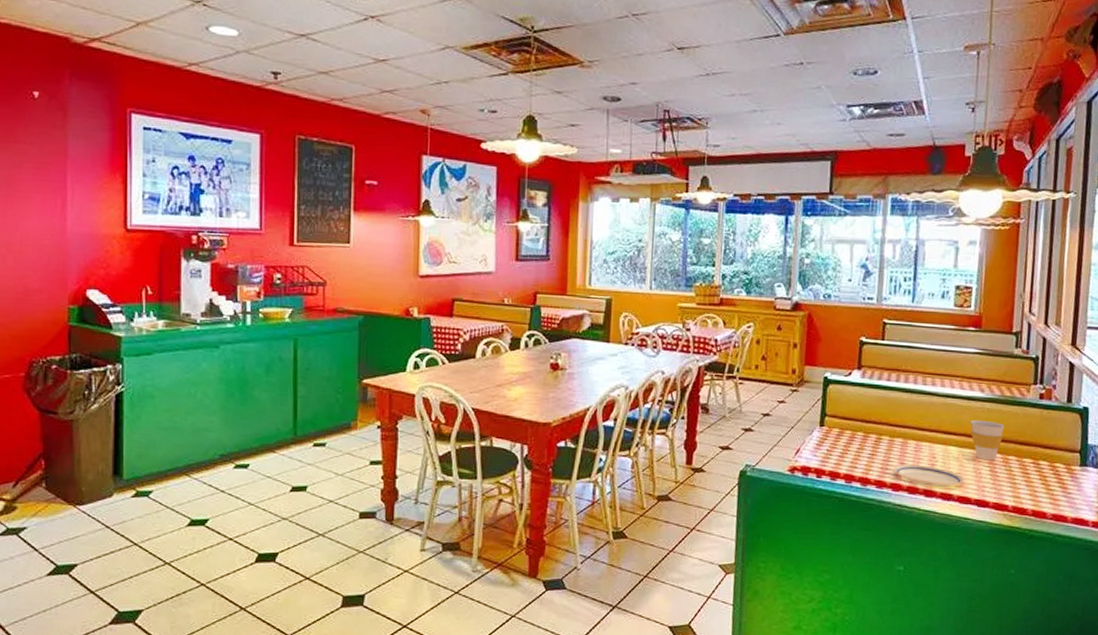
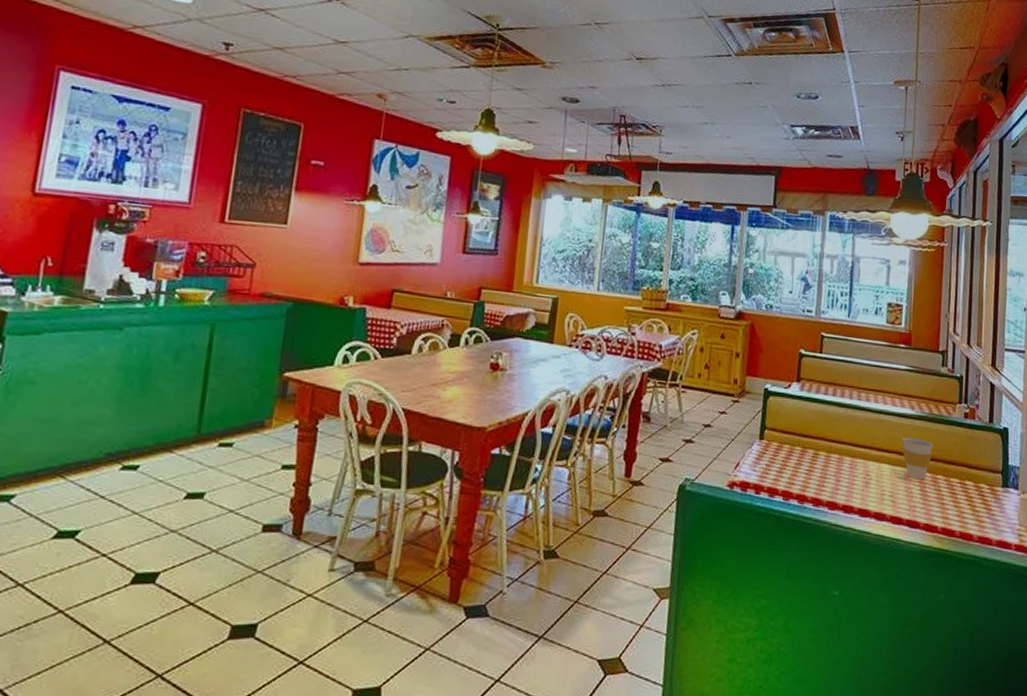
plate: present [894,464,964,488] -> none [830,481,896,508]

